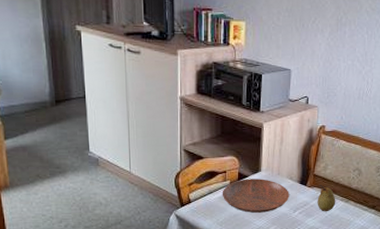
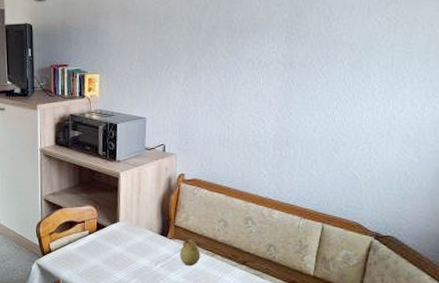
bowl: present [222,179,289,213] -> none [81,229,150,265]

